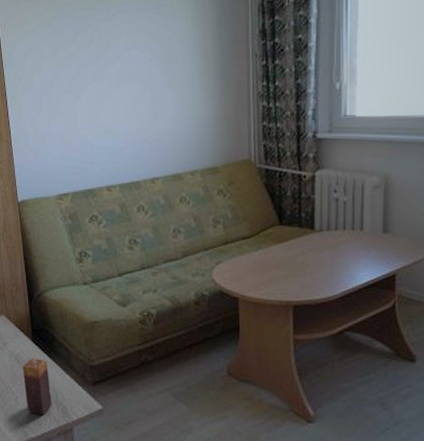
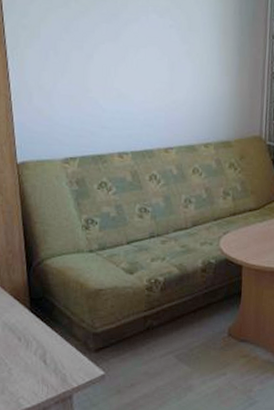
candle: present [22,358,52,416] -> none [17,328,50,385]

